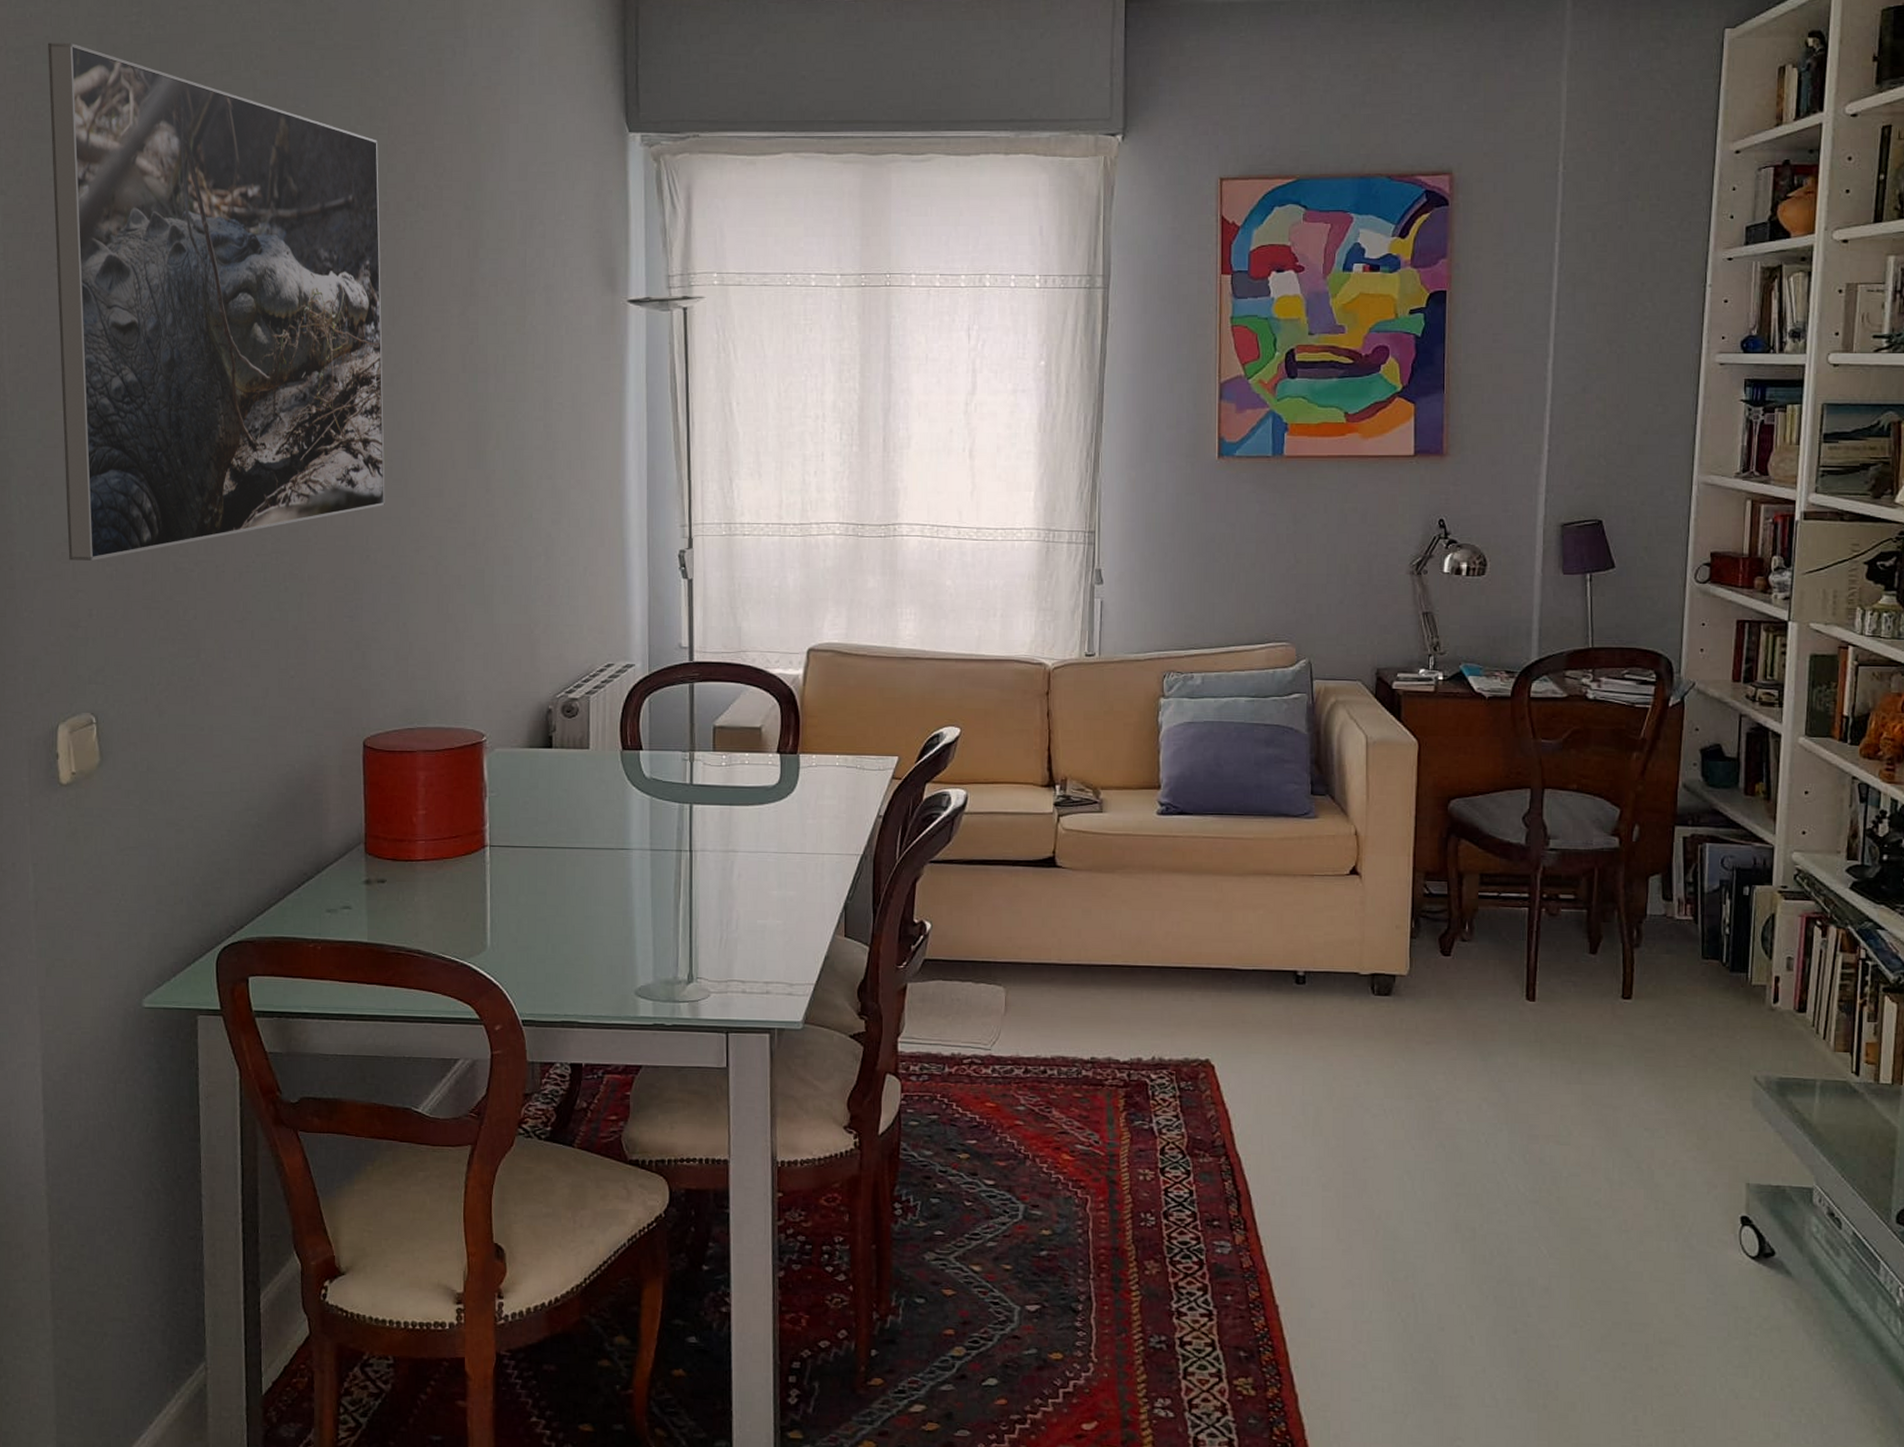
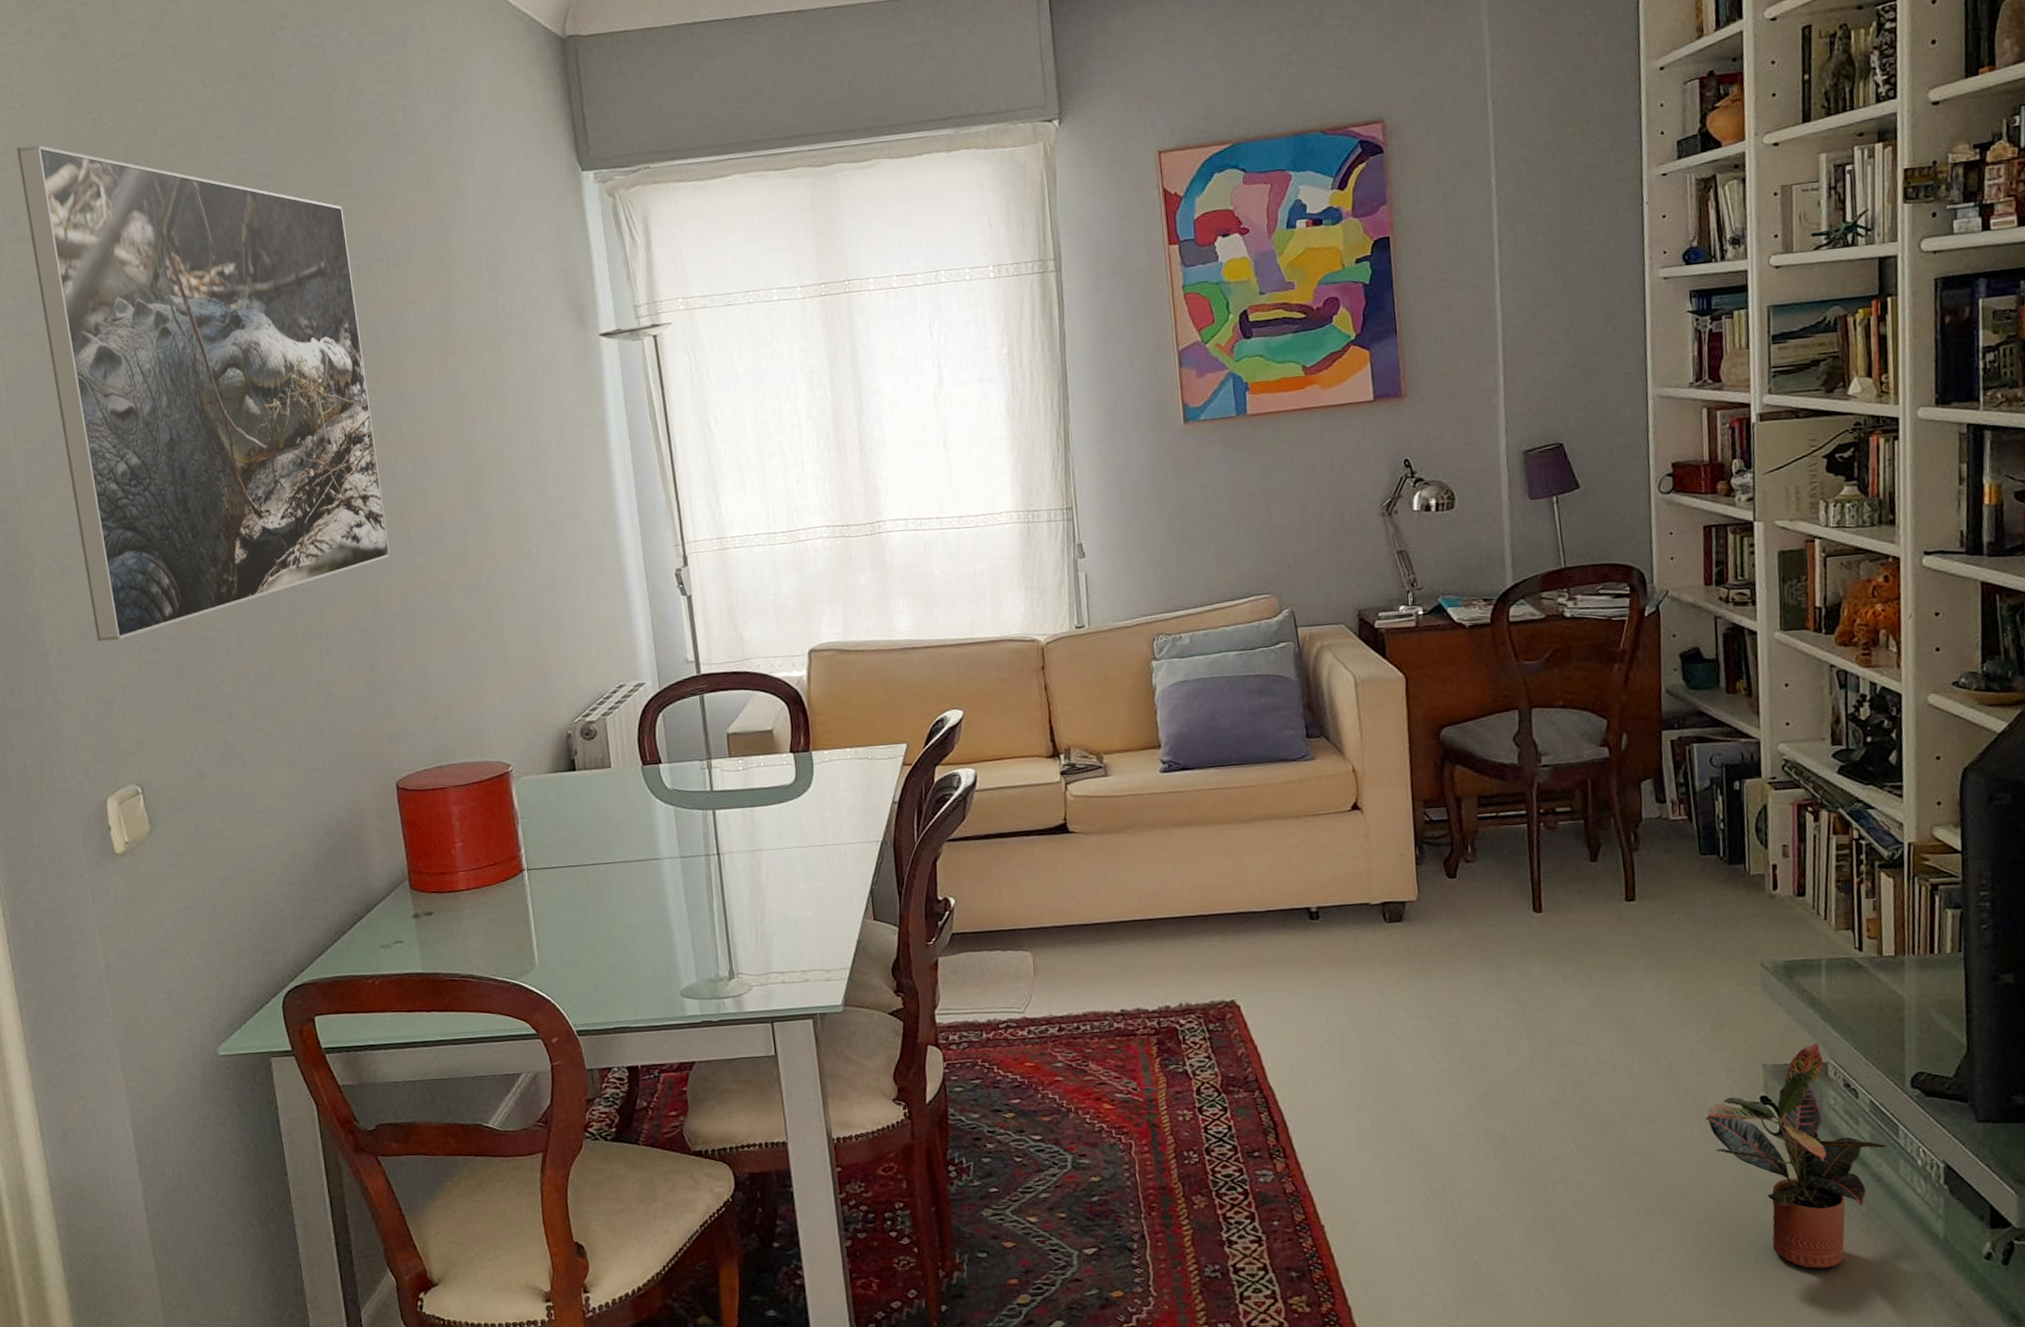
potted plant: none [1683,1166,1868,1403] -> present [1706,1042,1889,1269]

